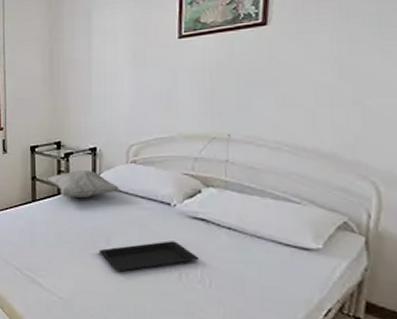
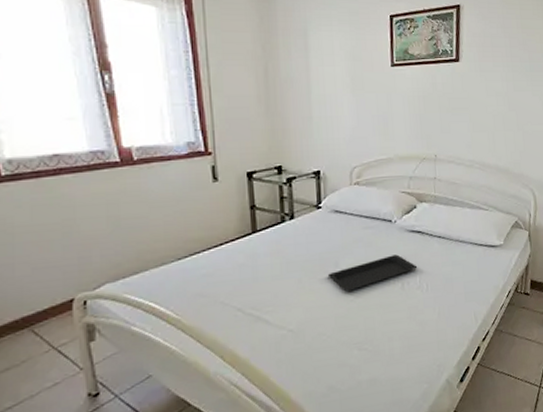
decorative pillow: present [47,169,119,197] -> none [269,194,345,224]

